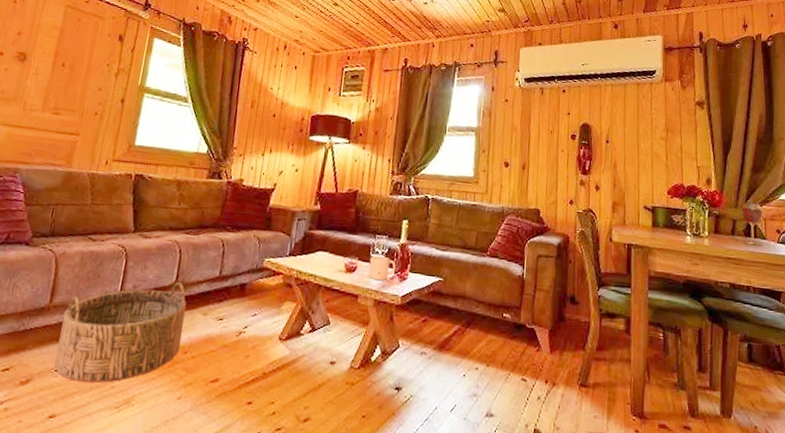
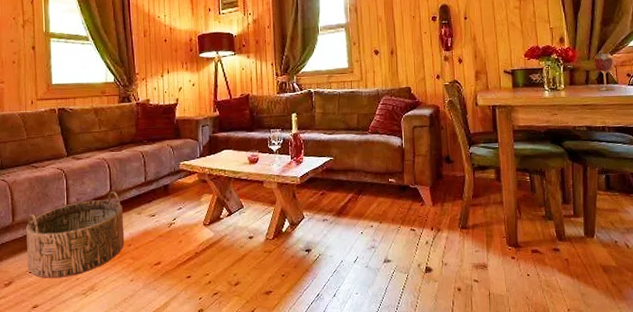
mug: present [369,255,396,281] -> none [268,146,292,167]

